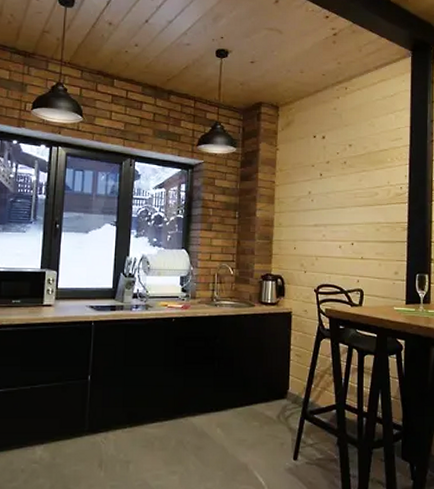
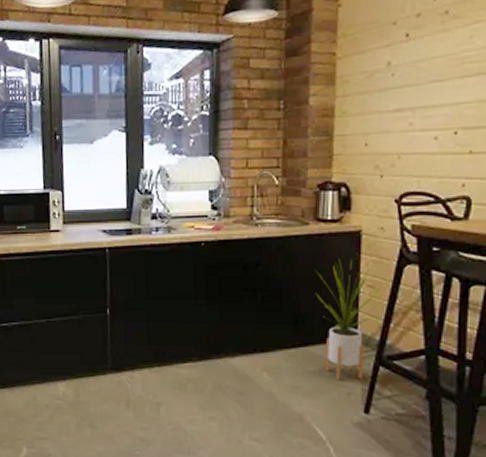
house plant: none [258,334,305,433] -> present [315,259,381,380]

